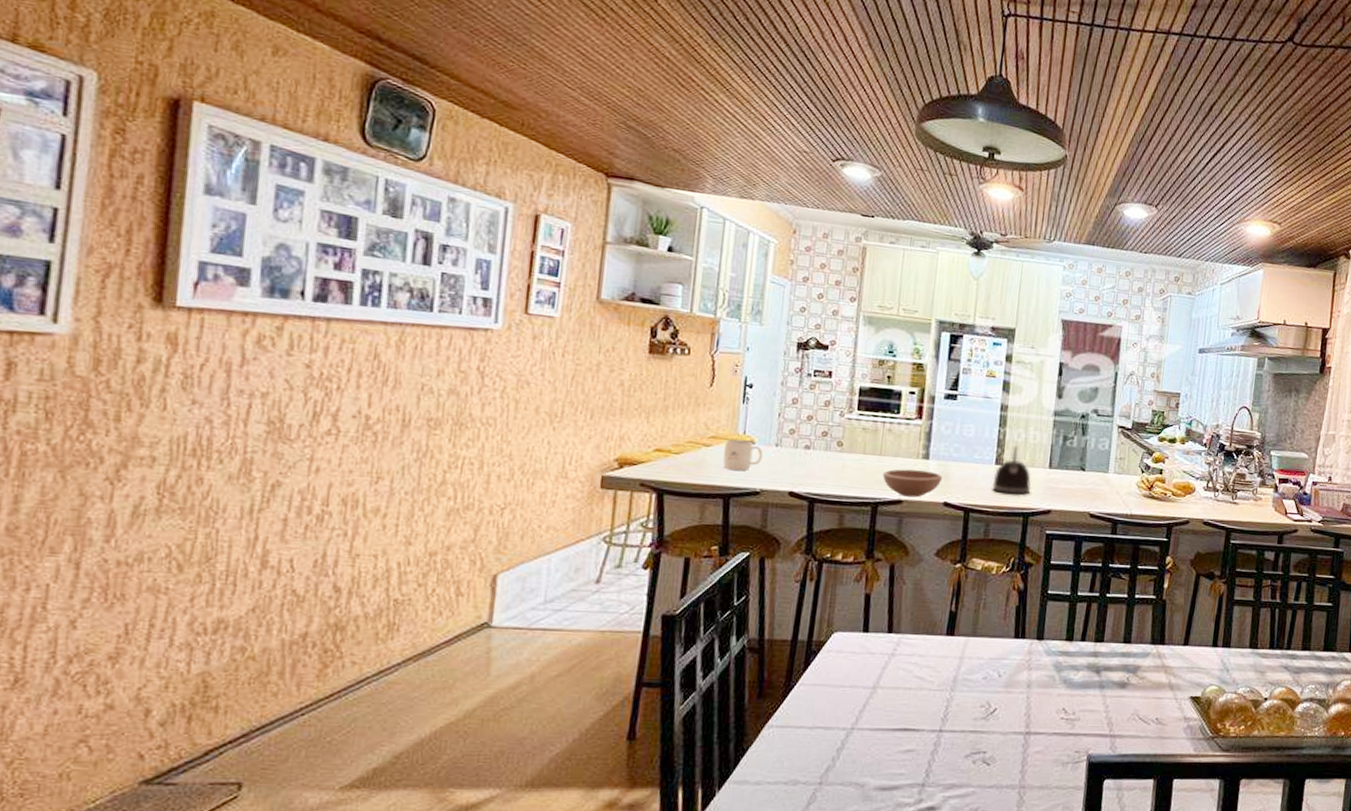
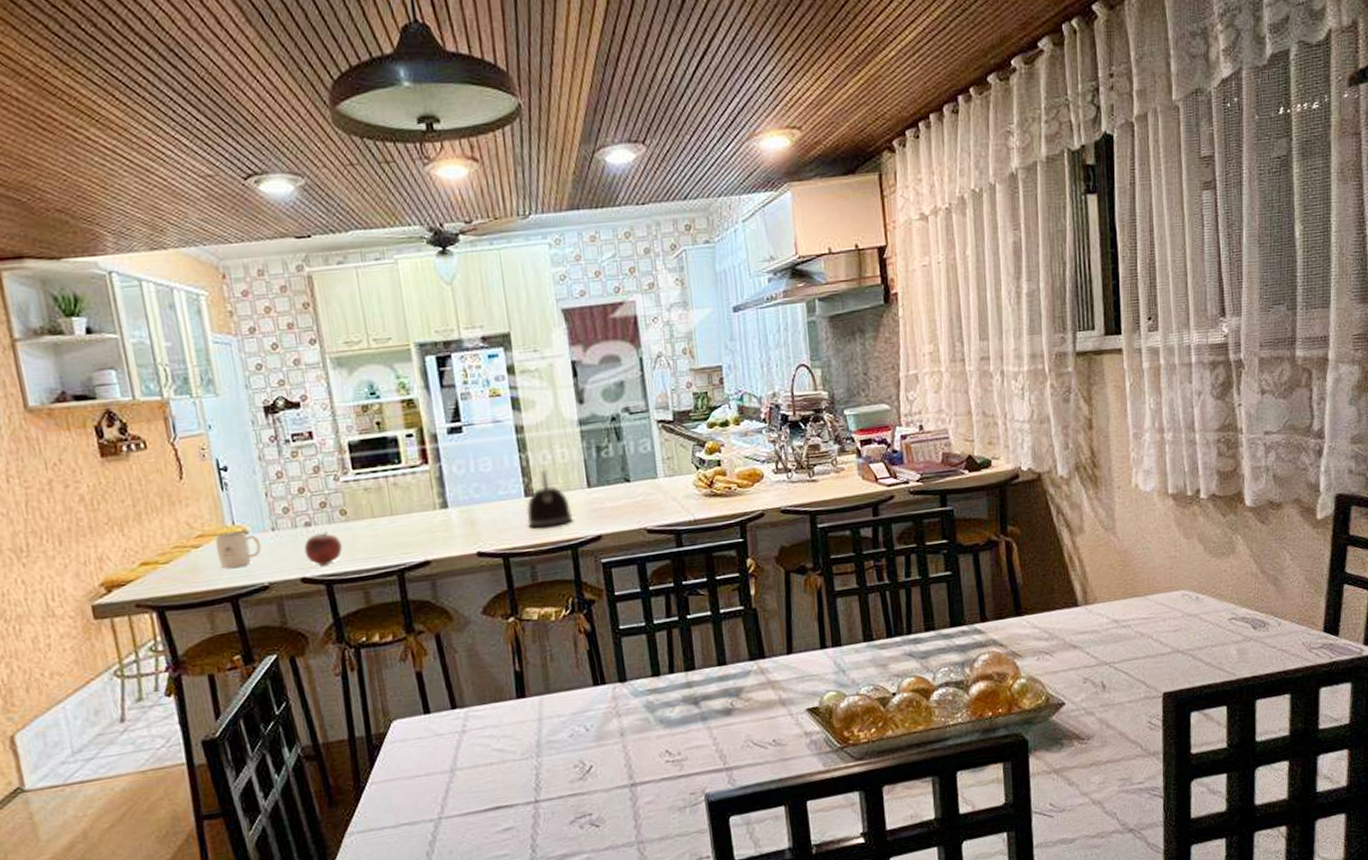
fruit: none [798,456,832,485] -> present [303,531,342,566]
bowl: present [882,469,943,498] -> none [399,521,470,556]

